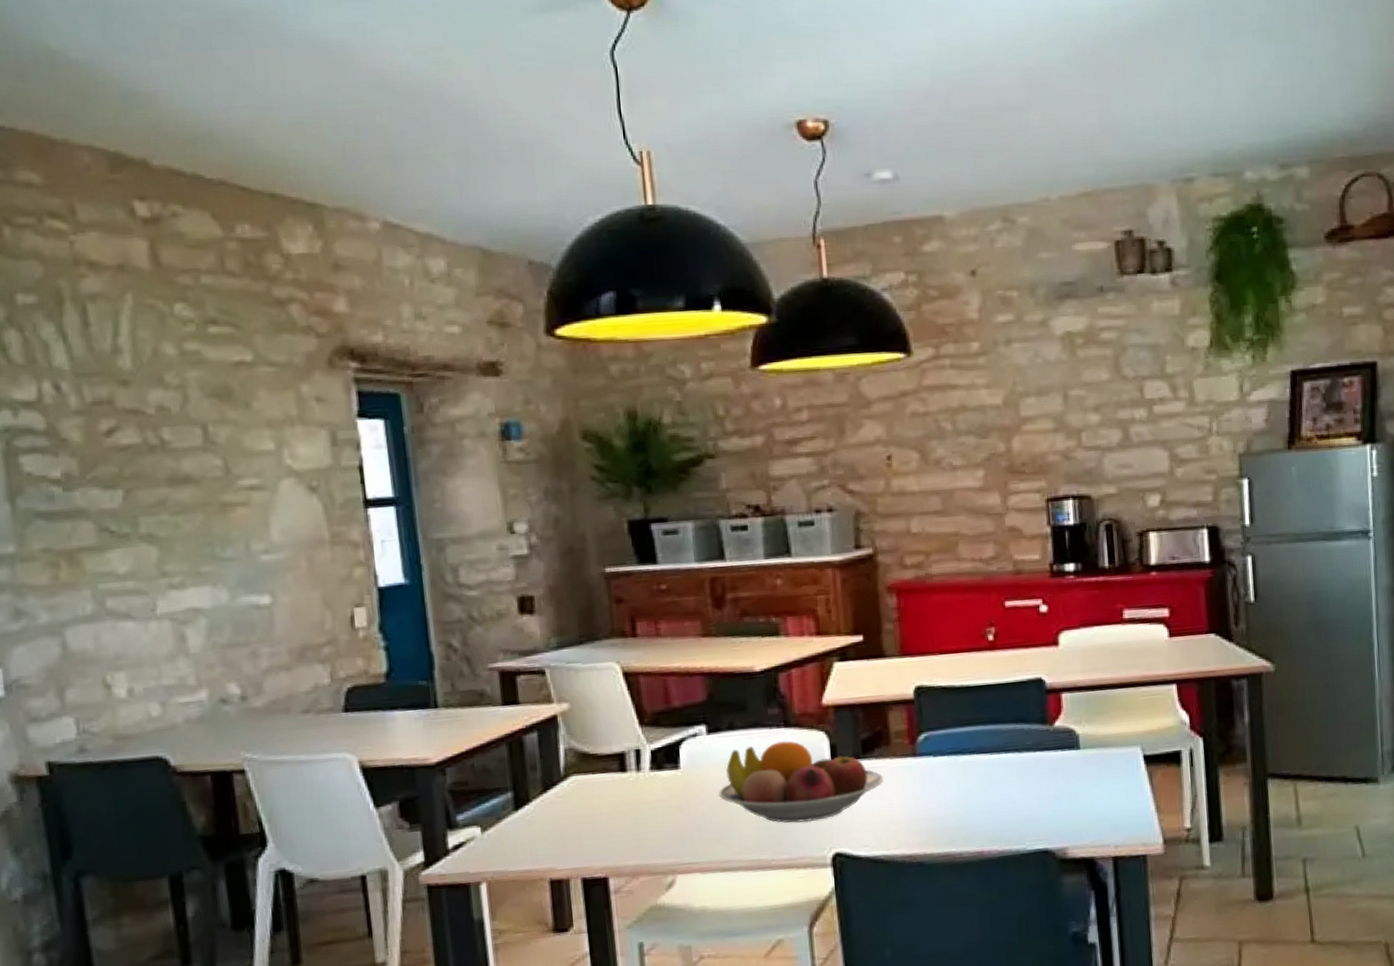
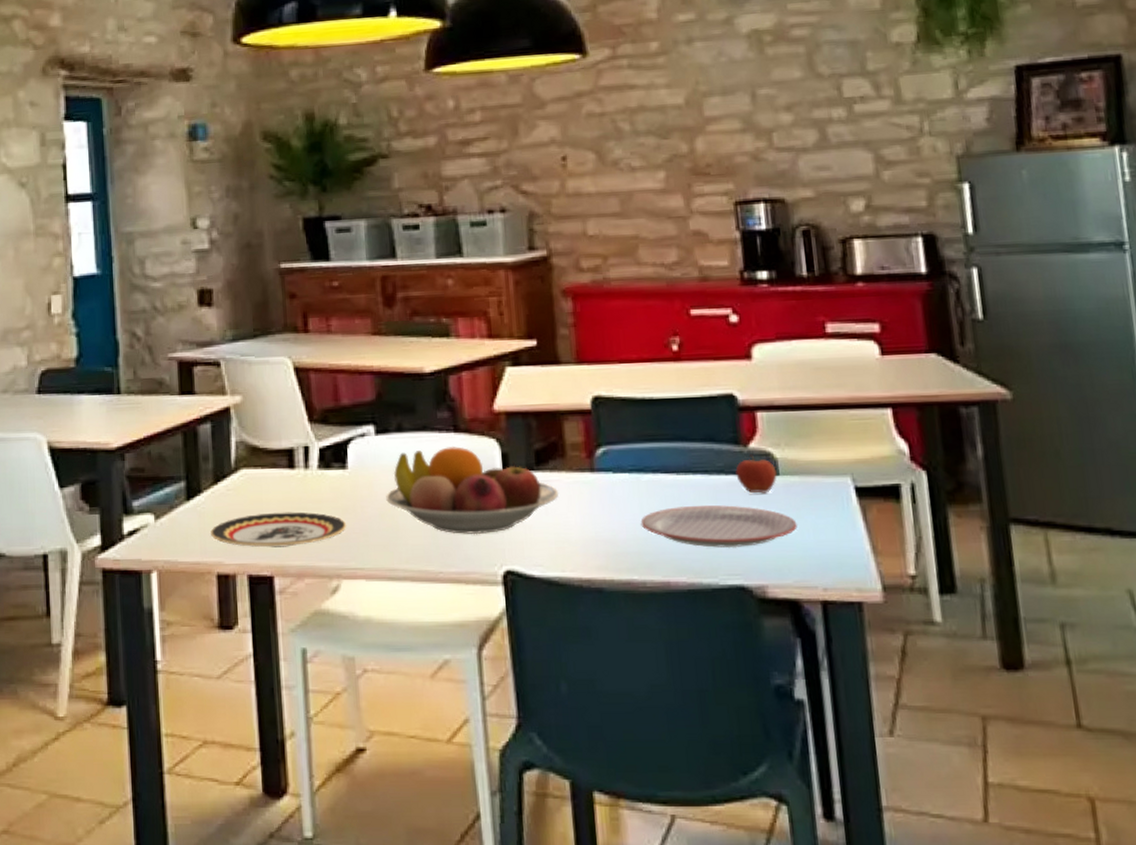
plate: none [541,813,681,851] -> present [211,511,347,548]
plate: none [958,779,1094,818] -> present [640,505,797,548]
apple: none [1042,731,1078,767] -> present [735,453,777,494]

